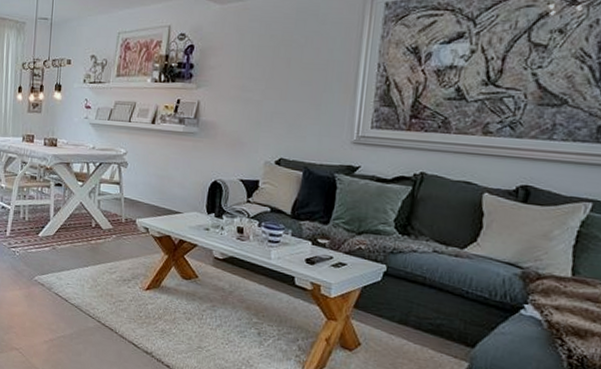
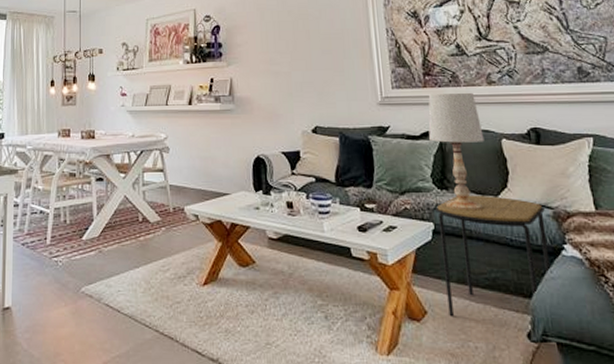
side table: none [383,243,513,353] -> present [435,195,552,317]
table lamp: none [401,138,464,260] -> present [428,92,484,211]

